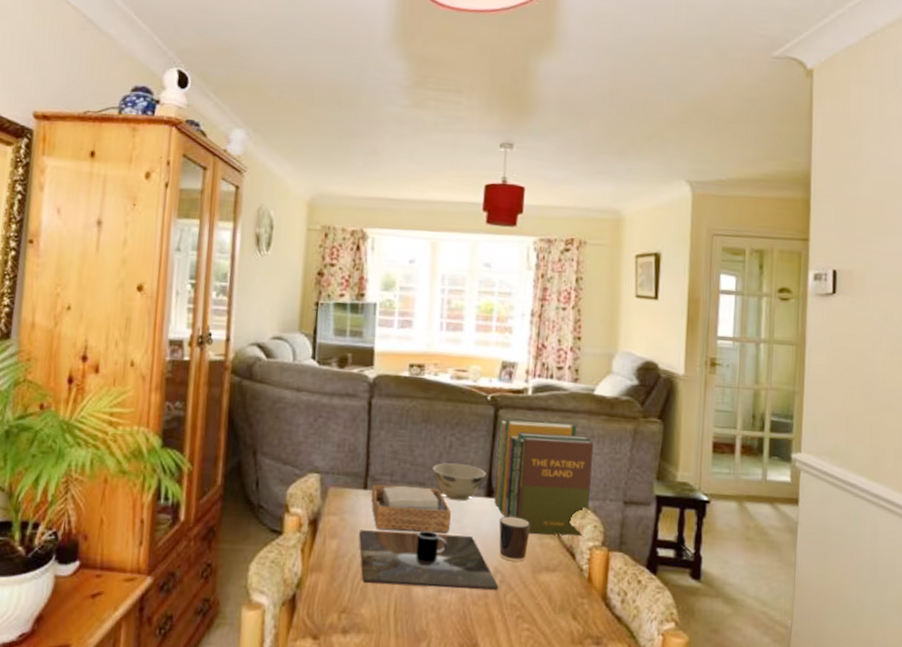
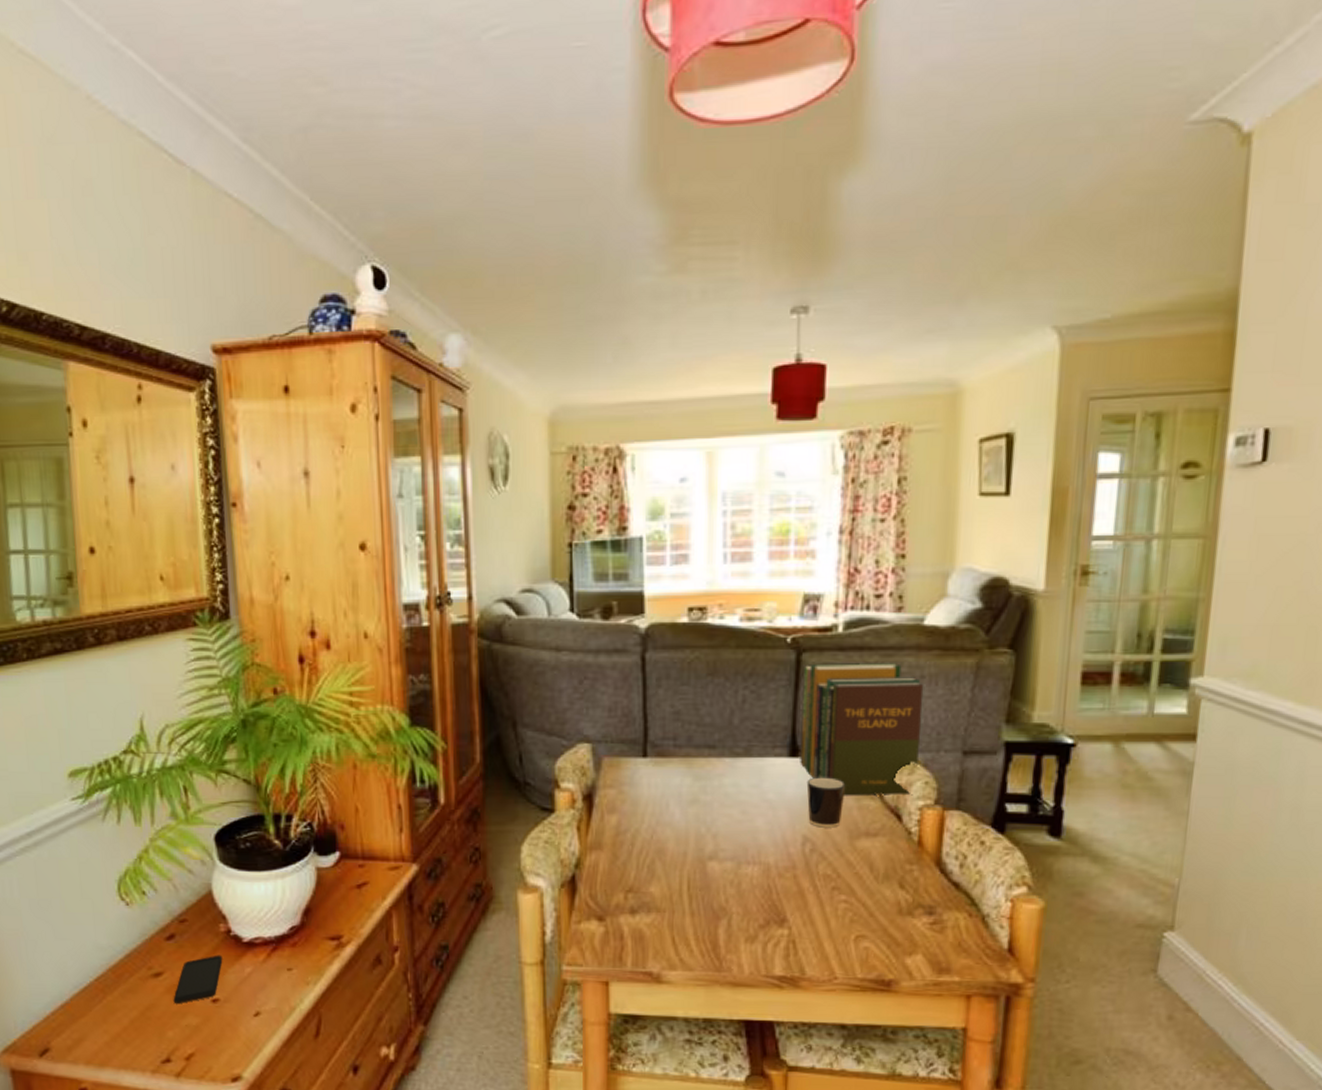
place setting: present [359,530,499,589] -> none [642,799,809,860]
napkin holder: present [371,484,451,533] -> none [653,750,749,801]
bowl: present [433,463,486,501] -> none [724,721,789,764]

